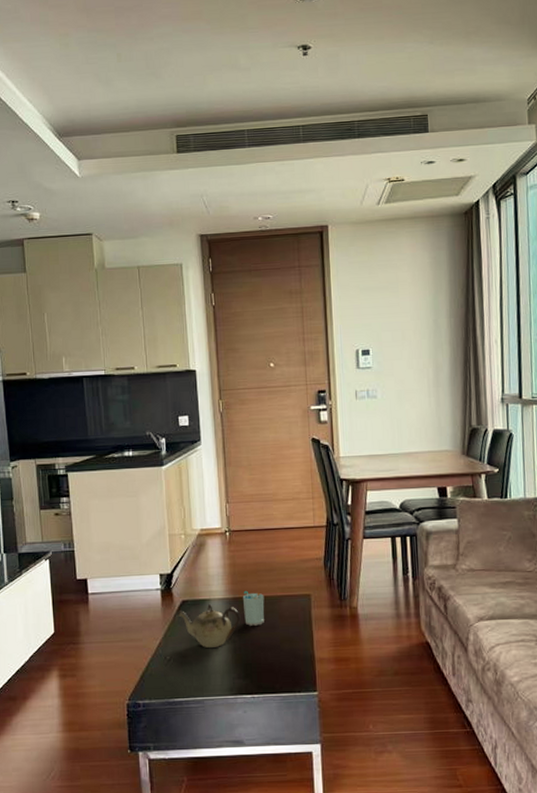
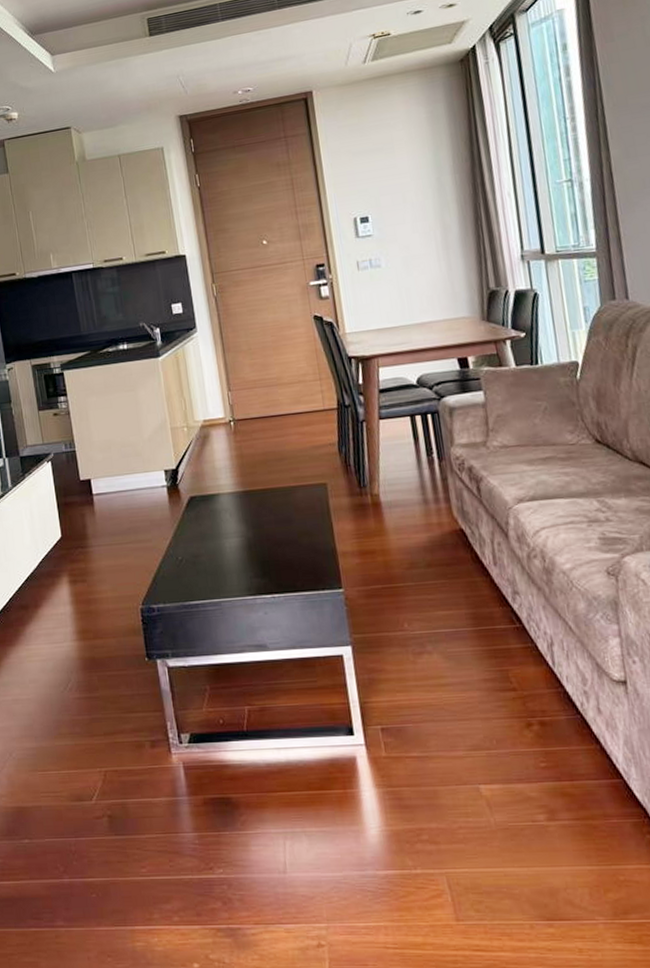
teapot: present [177,603,241,649] -> none [185,498,253,547]
cup: present [242,590,265,626] -> none [253,482,279,520]

